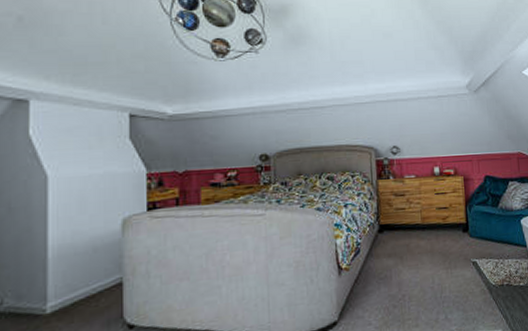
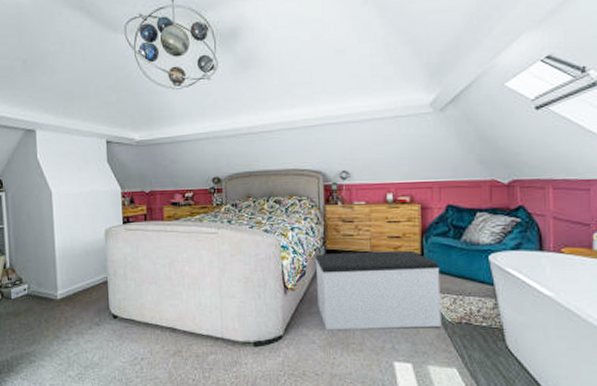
bench: none [369,219,487,310] -> present [315,250,441,331]

